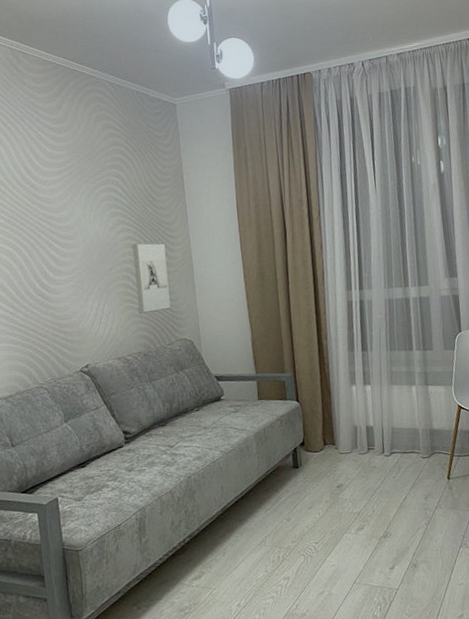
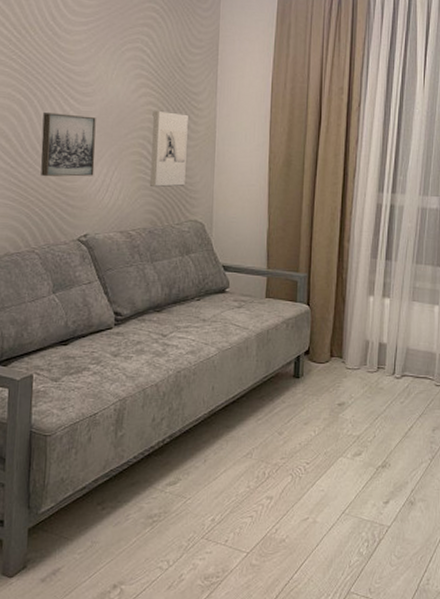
wall art: none [32,257,87,318] -> present [41,113,96,177]

